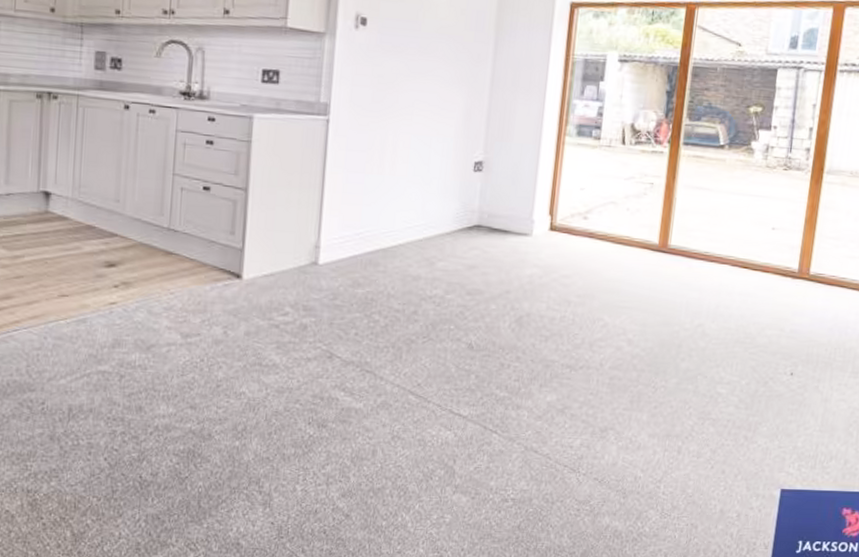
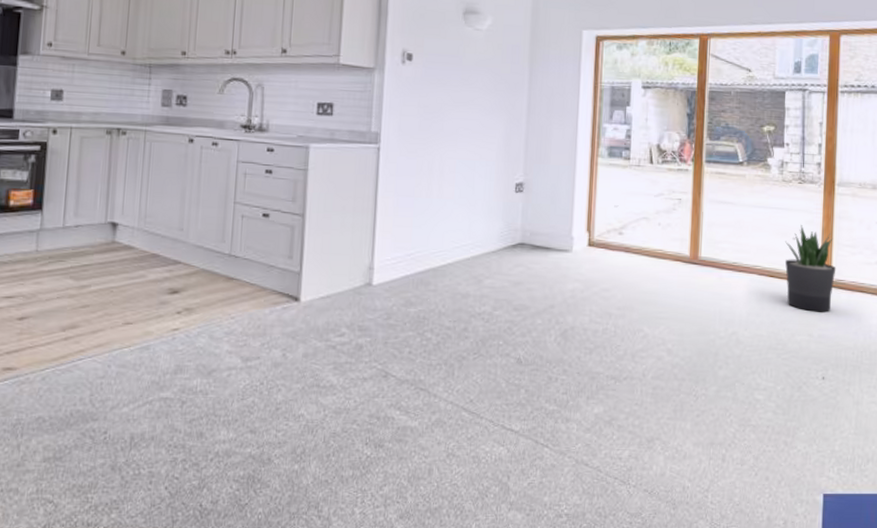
planter: none [760,214,817,307] -> present [784,225,836,312]

